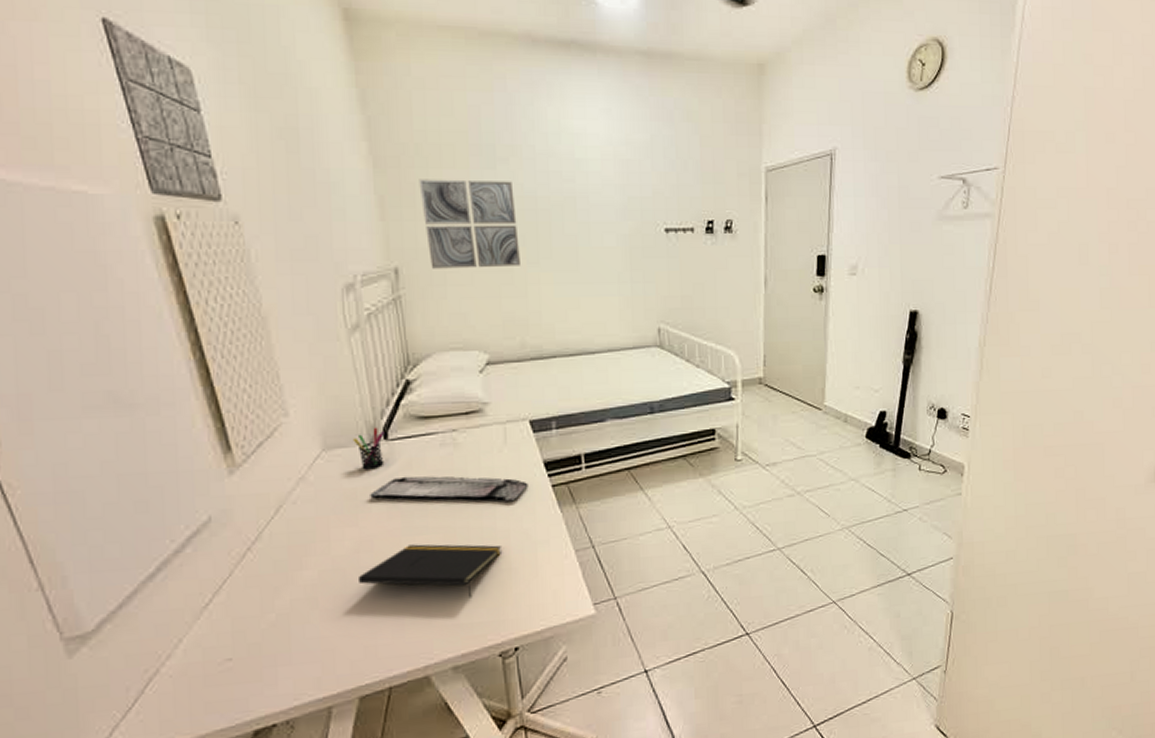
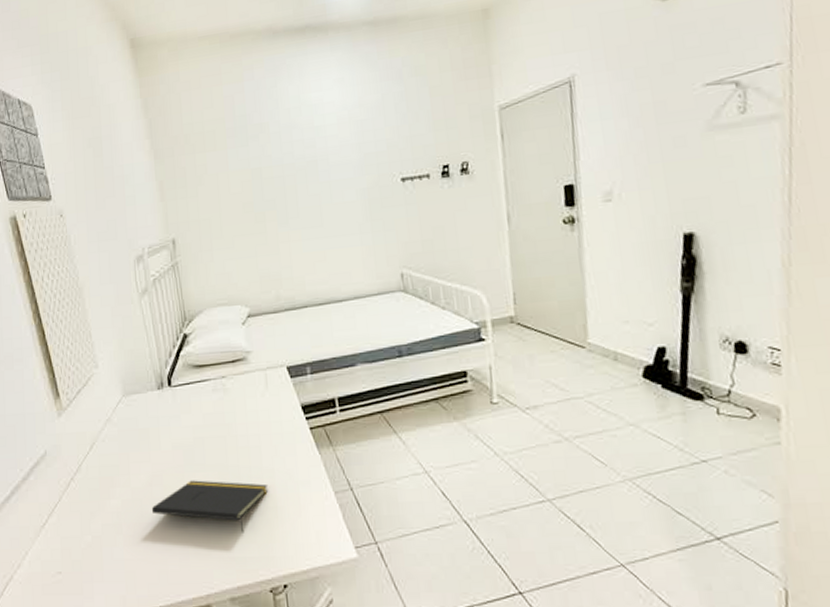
pen holder: present [353,427,385,470] -> none [145,375,169,413]
keyboard: present [370,476,528,502] -> none [159,418,289,444]
wall art: present [419,179,520,269] -> none [188,154,272,237]

